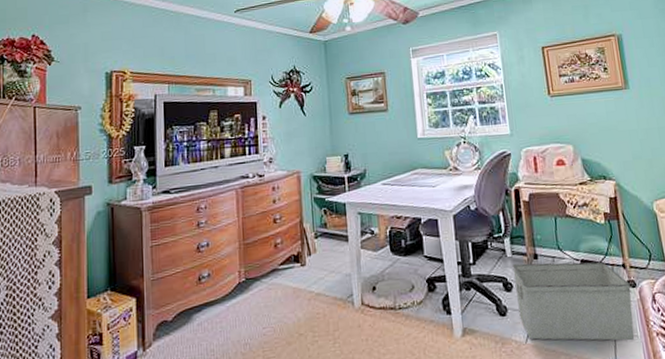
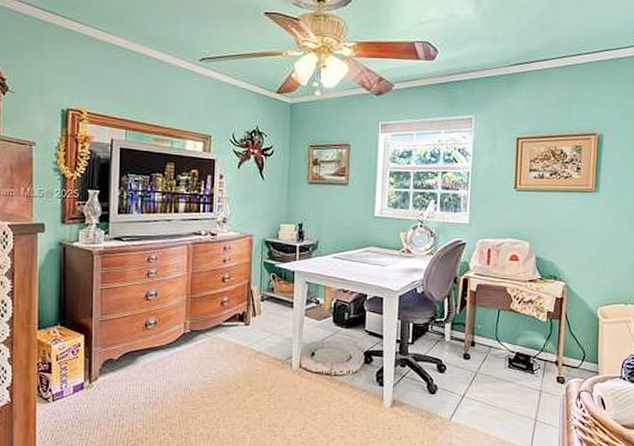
storage bin: present [512,262,635,341] -> none [448,349,559,430]

